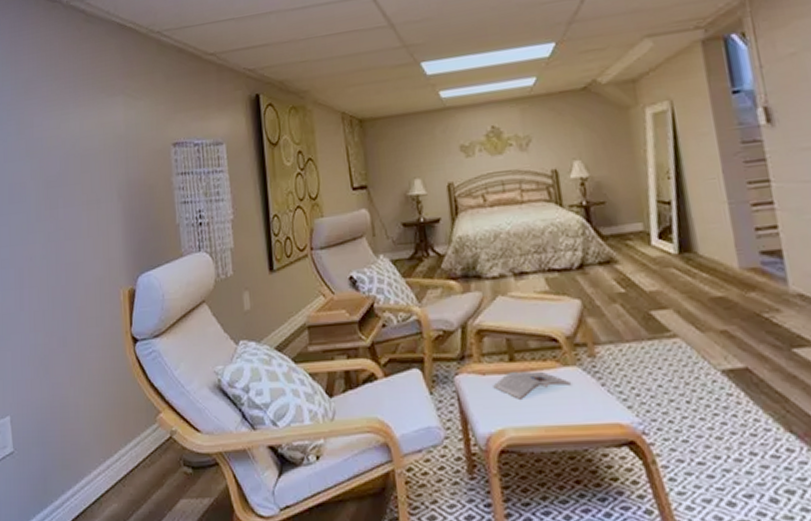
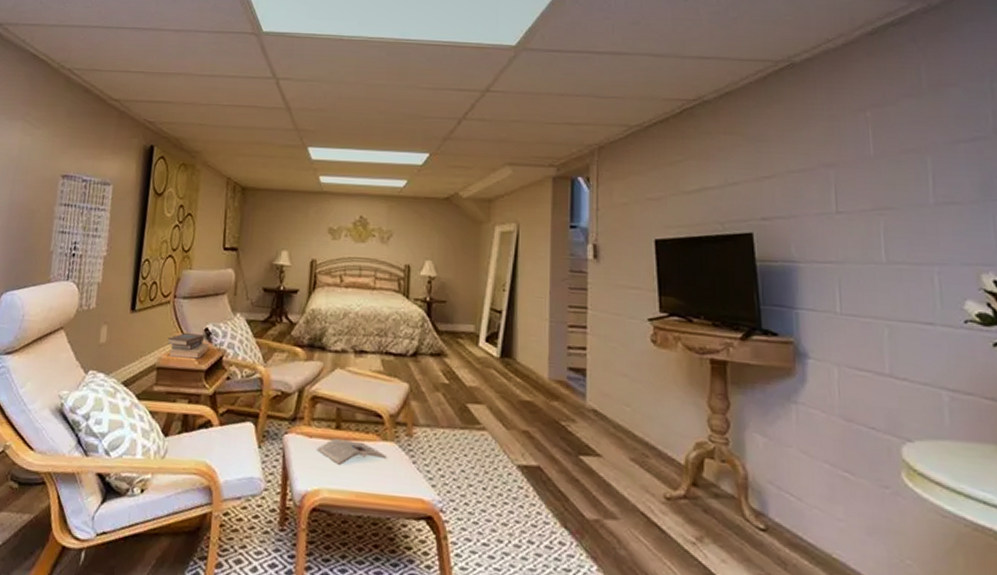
books: none [313,284,358,313] -> present [167,332,210,359]

